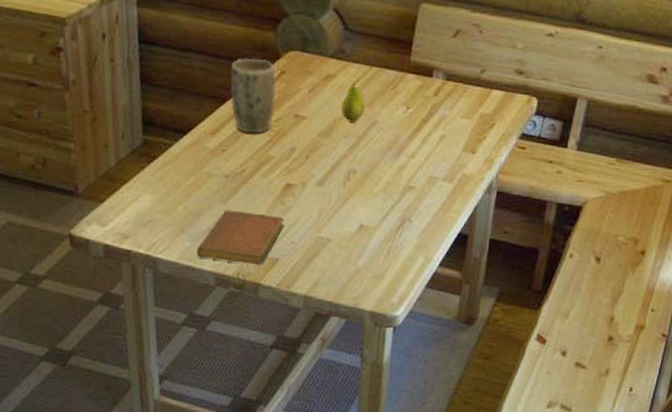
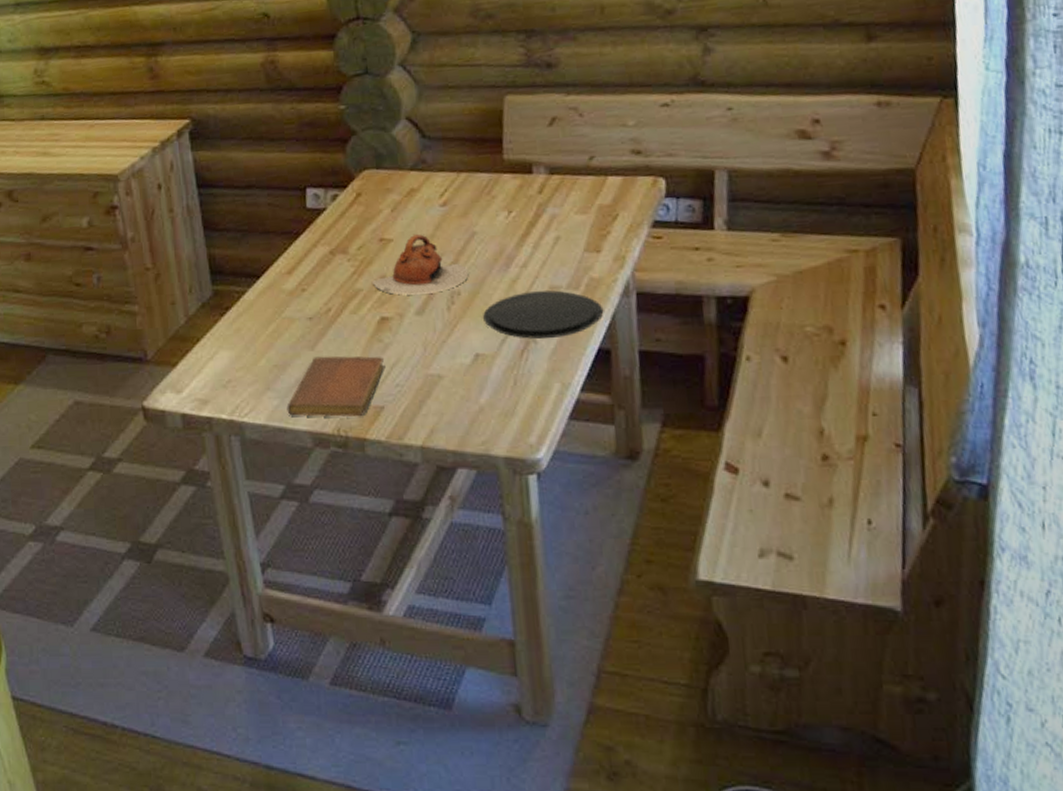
plant pot: present [230,57,276,134] -> none [300,184,355,267]
teapot: none [284,116,366,169] -> present [373,234,469,295]
fruit: present [341,83,365,123] -> none [431,194,460,238]
plate: none [371,178,469,220] -> present [483,290,604,339]

